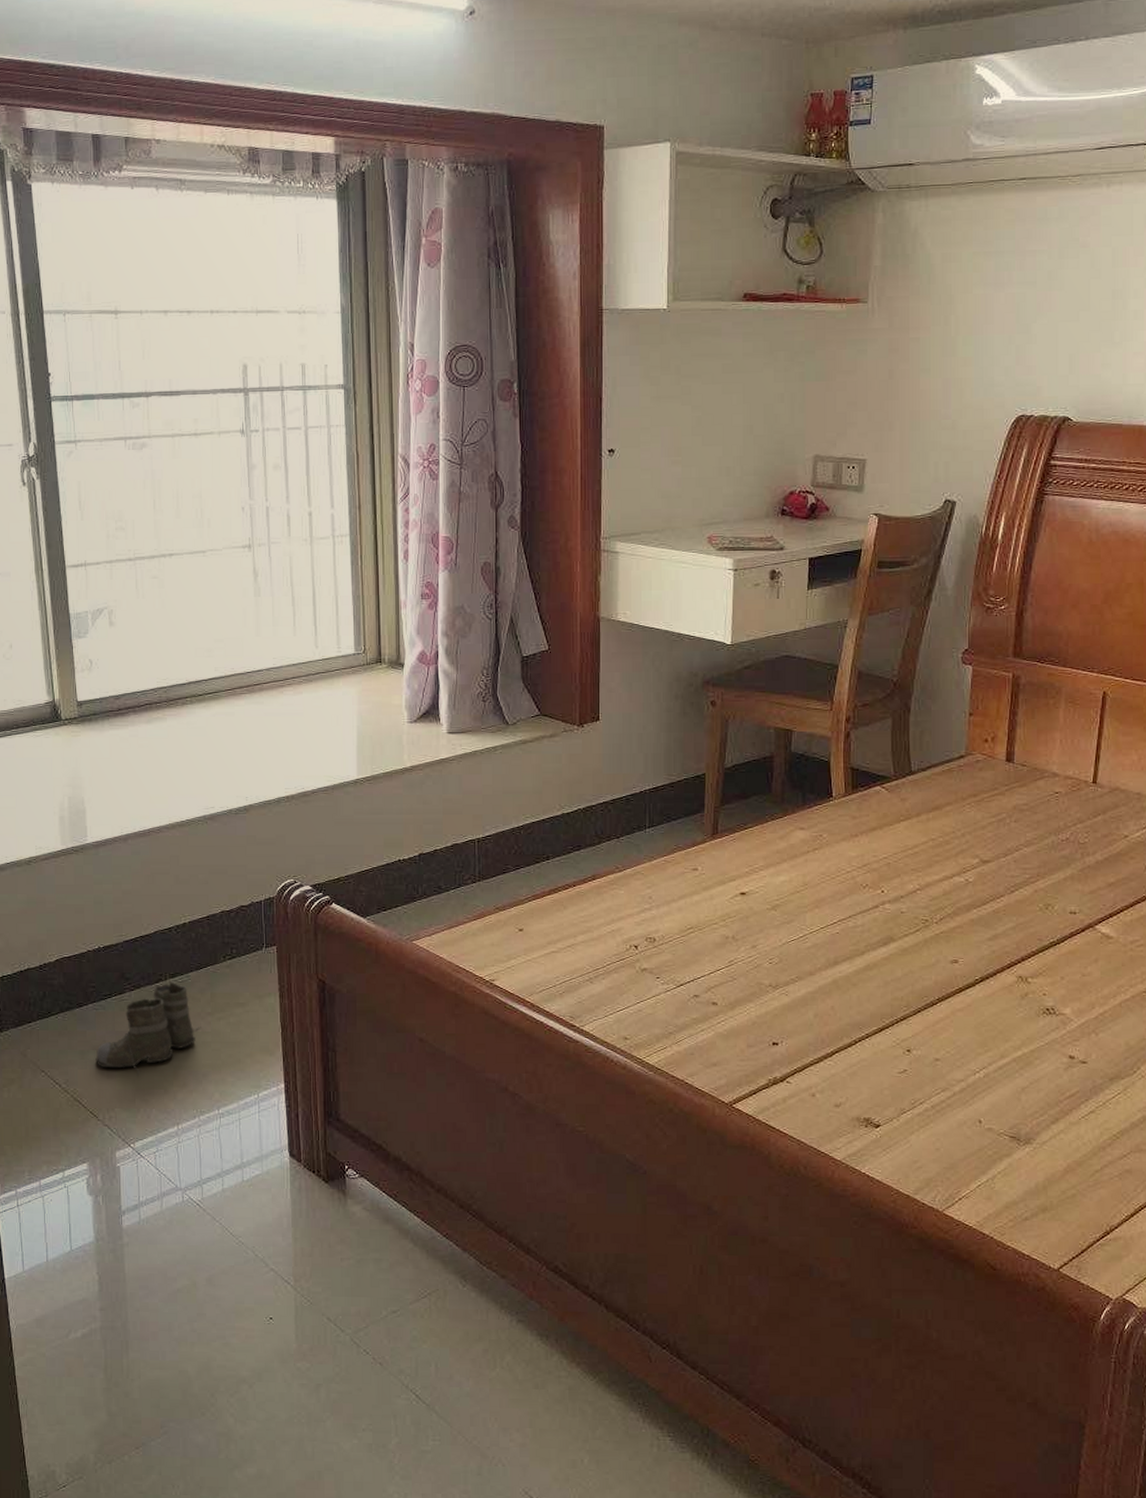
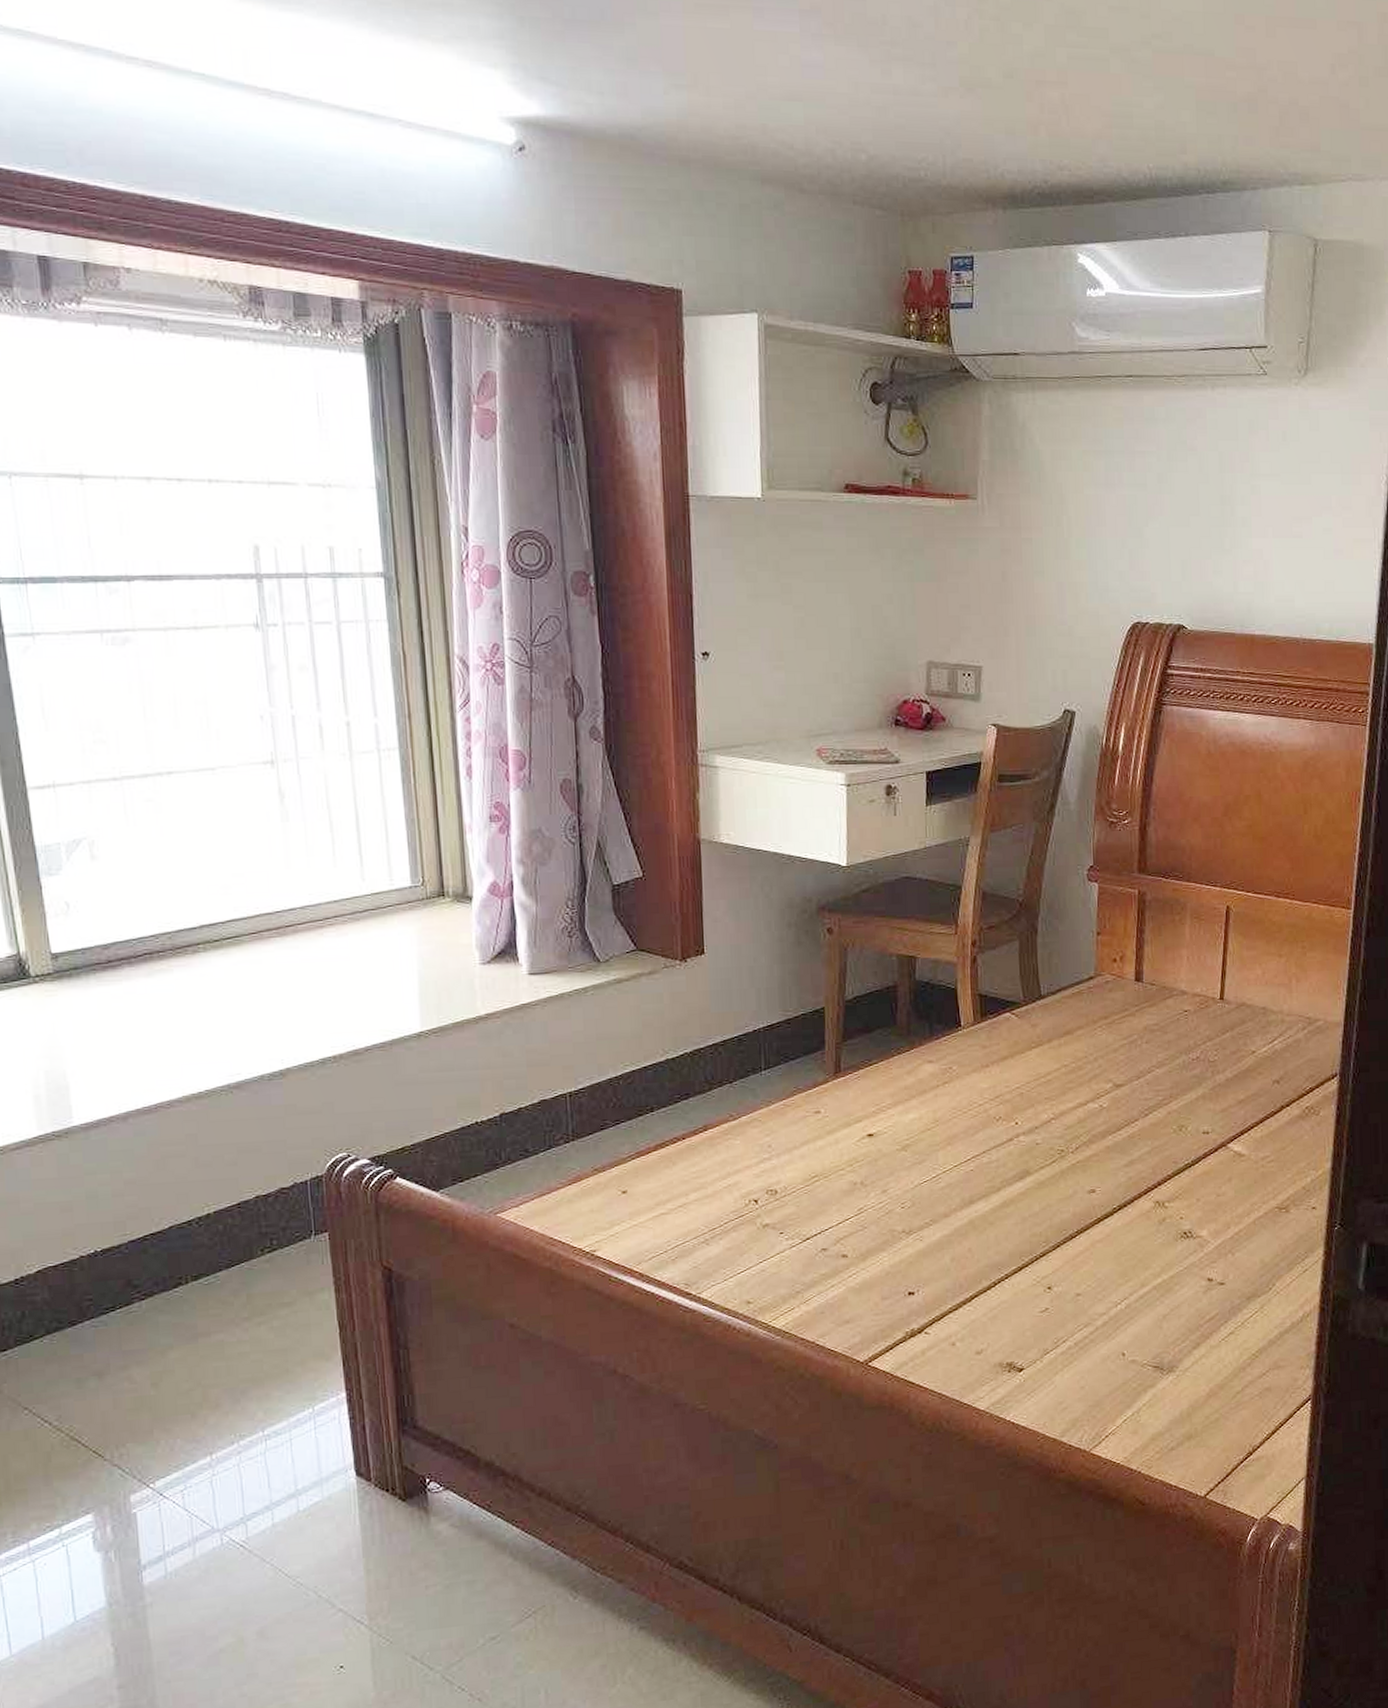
boots: present [95,981,201,1076] -> none [97,1284,236,1402]

